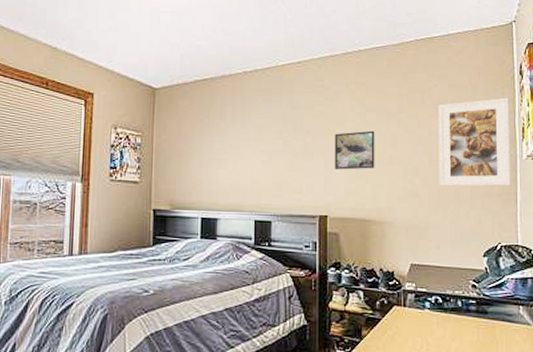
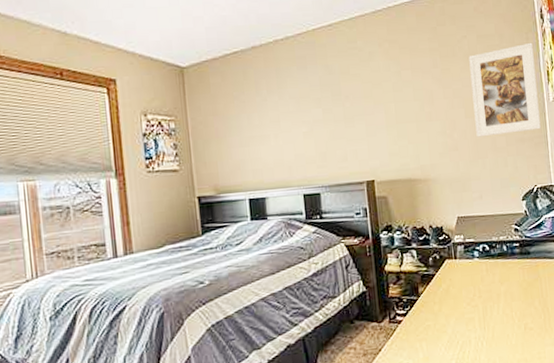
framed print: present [334,130,375,170] -> none [373,89,415,133]

